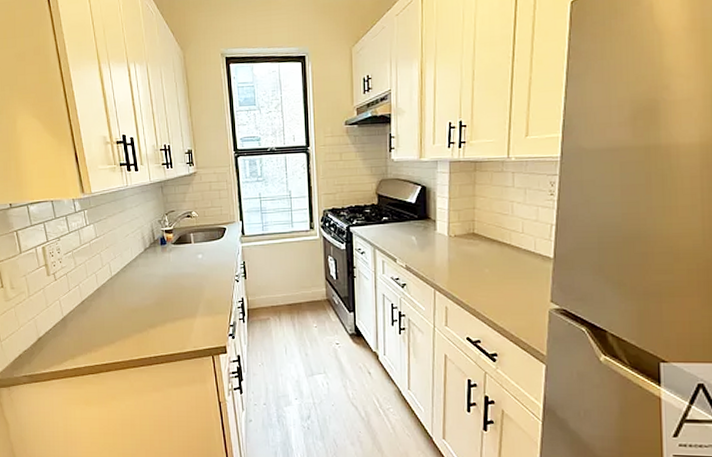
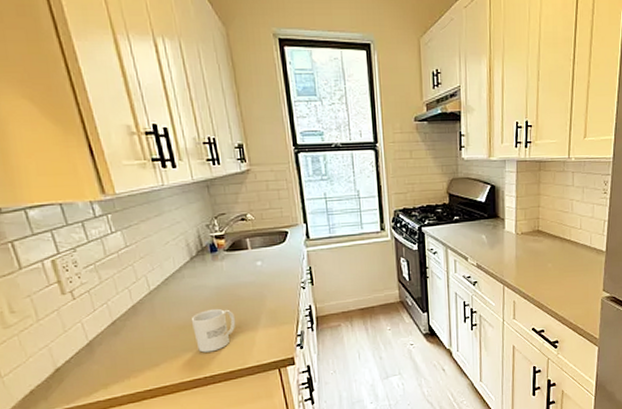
mug: none [142,295,178,335] -> present [191,308,236,353]

